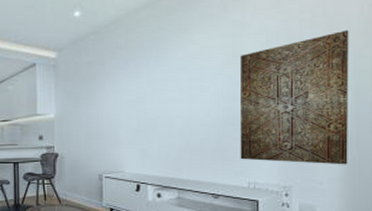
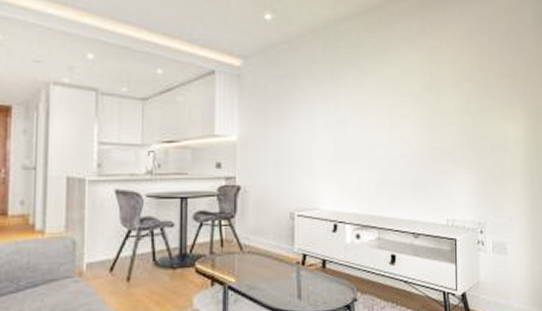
wall art: present [239,29,349,165] -> none [438,67,531,200]

